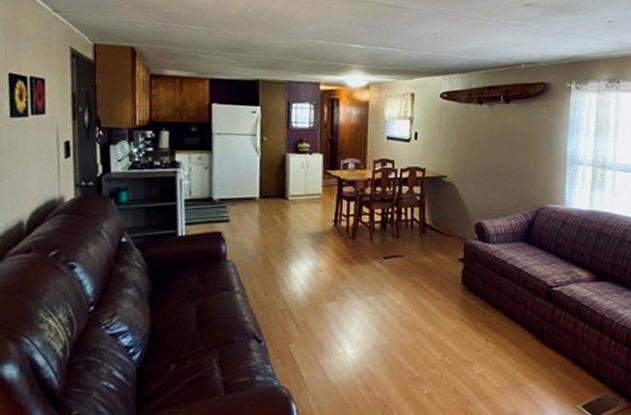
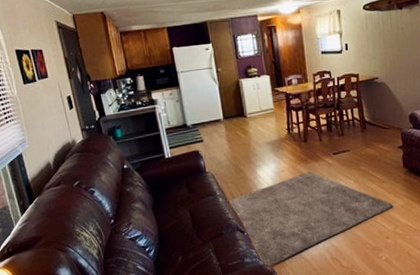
rug: none [249,275,444,391] -> present [229,172,393,268]

